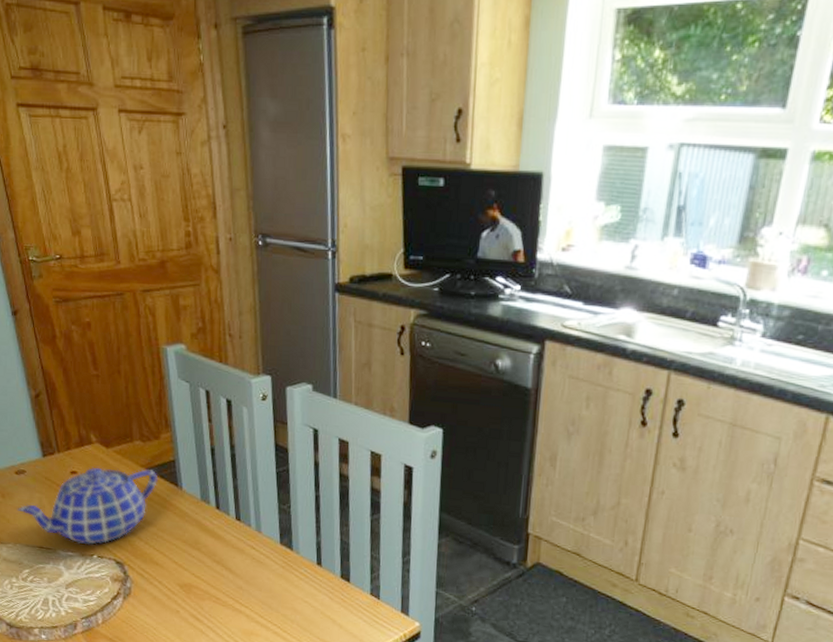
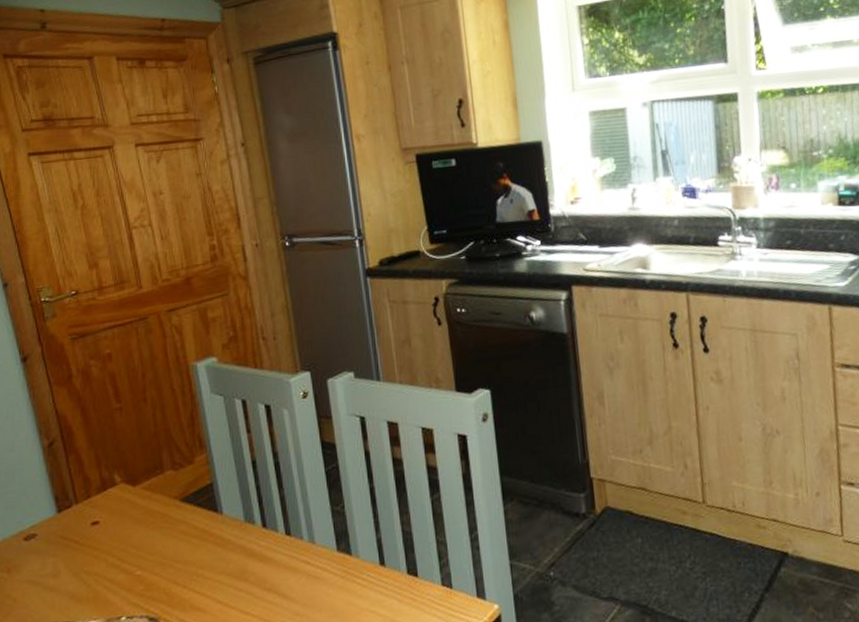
teapot: present [17,467,159,545] -> none [26,500,195,607]

